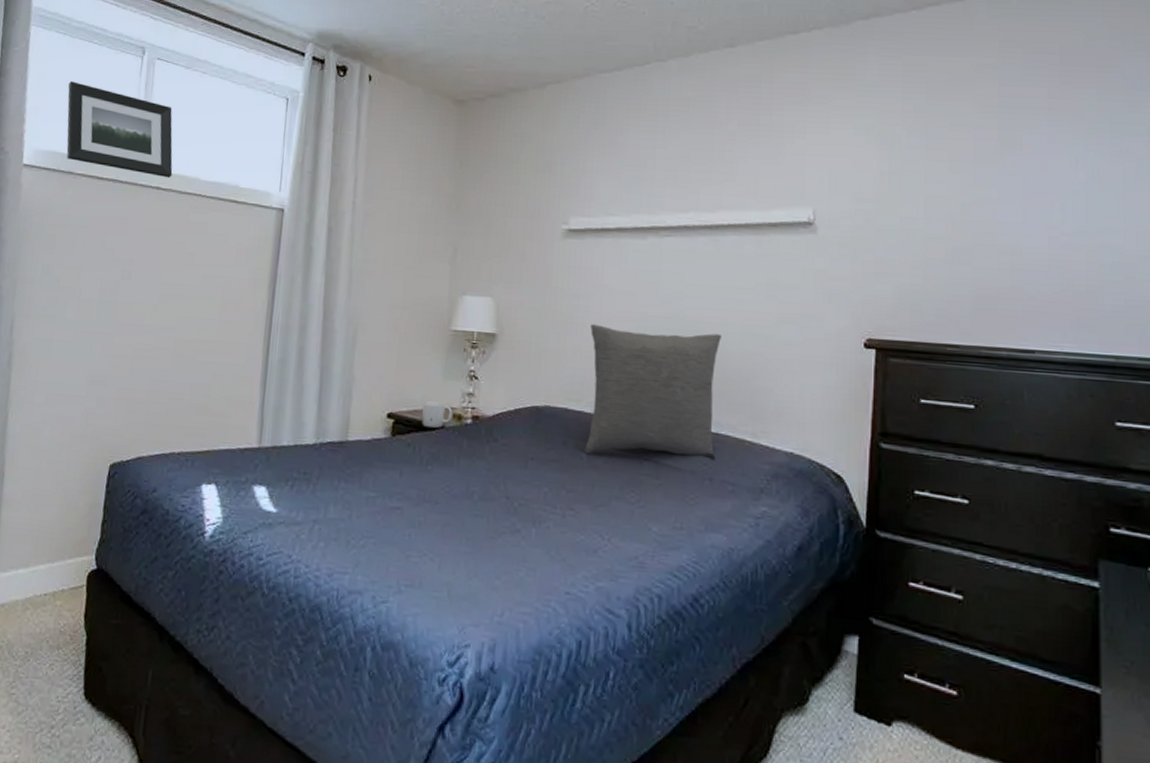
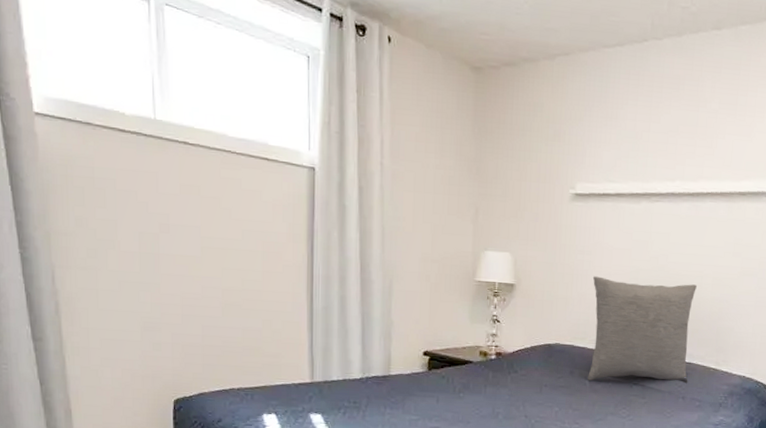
picture frame: present [66,81,173,178] -> none [70,24,198,133]
mug: present [421,401,452,428] -> none [453,341,479,363]

